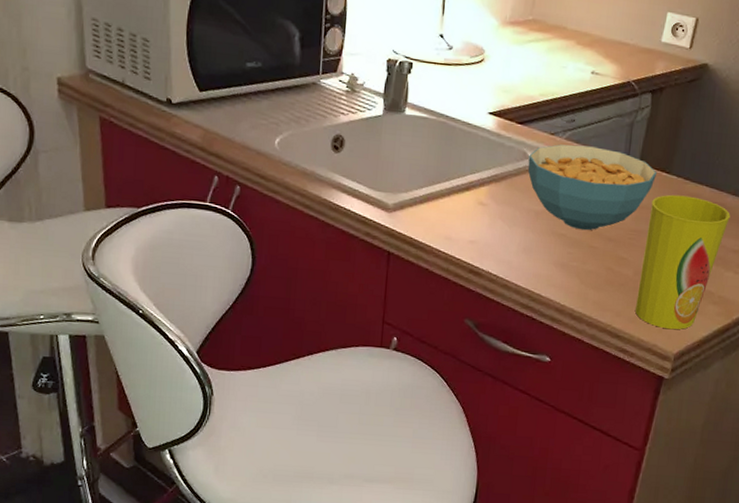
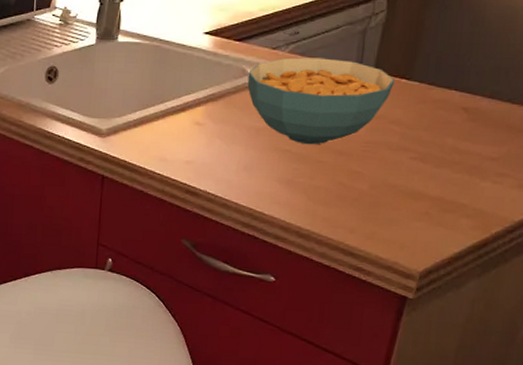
cup: present [635,194,731,330] -> none [372,102,486,246]

